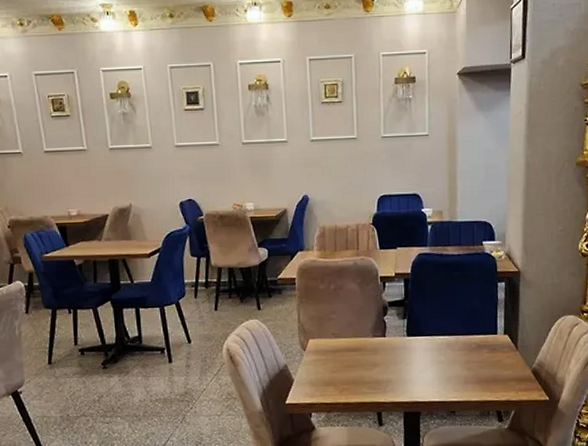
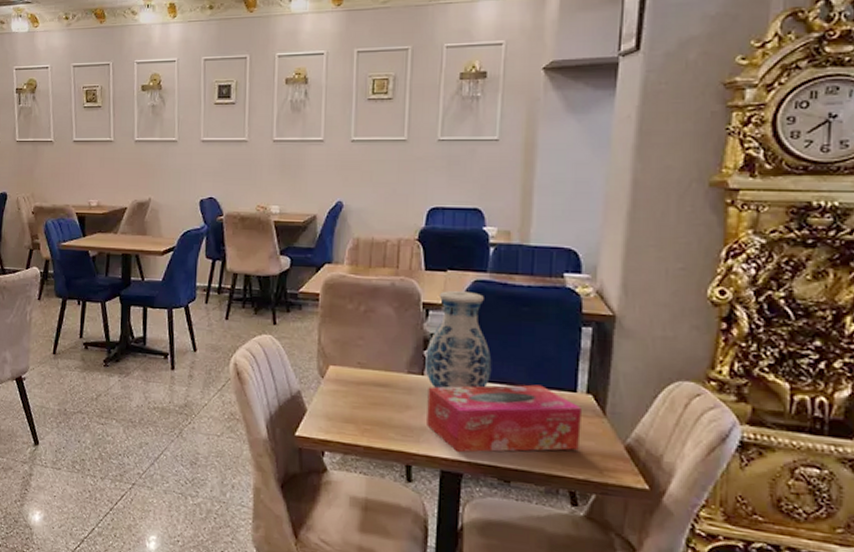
vase: none [385,263,436,347] -> present [425,290,492,389]
tissue box: none [389,332,502,395] -> present [427,384,581,453]

